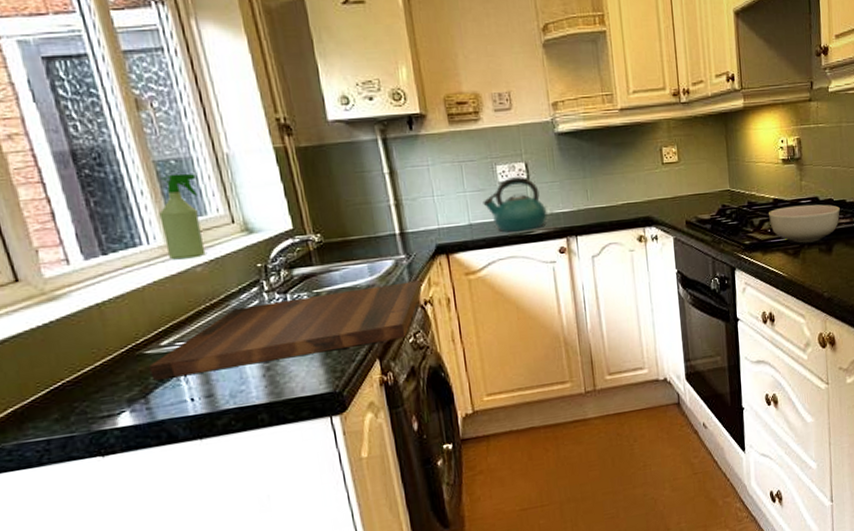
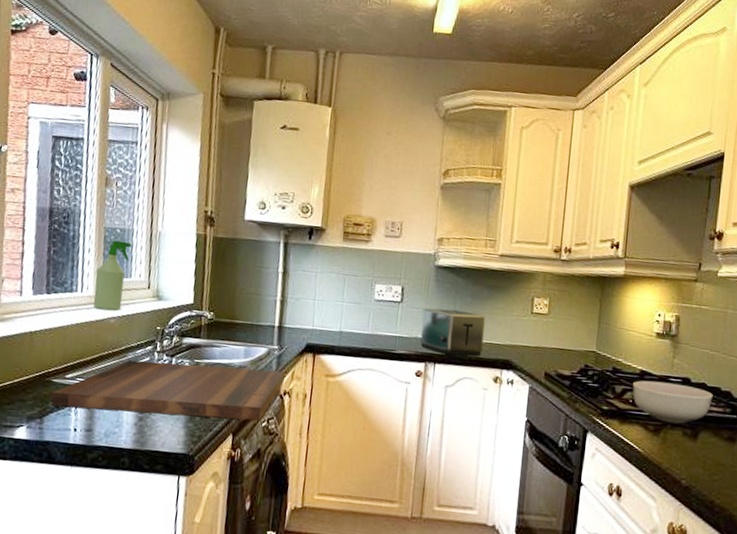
kettle: present [483,176,547,233] -> none [356,297,413,349]
toaster: none [552,175,622,226] -> present [420,308,486,357]

